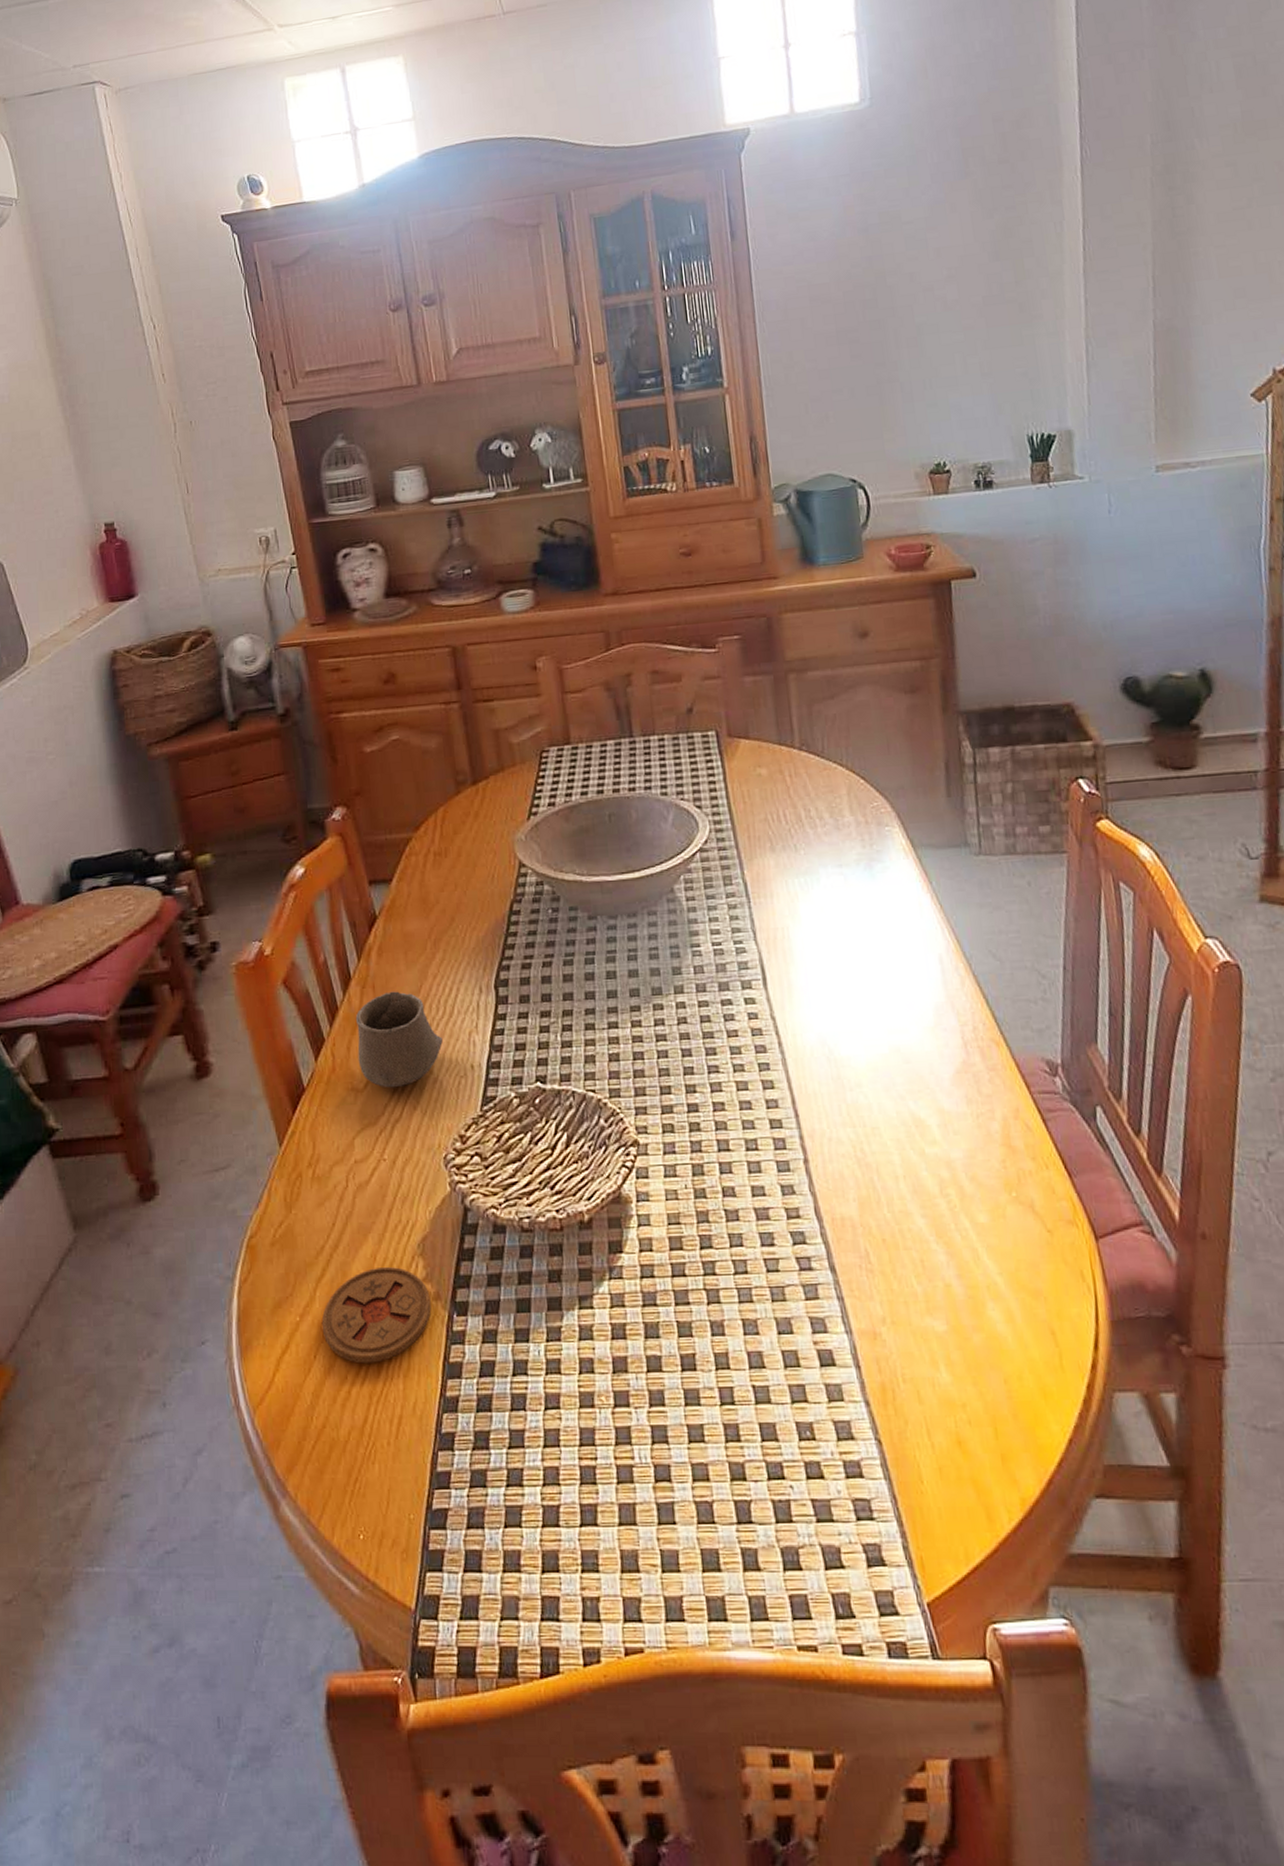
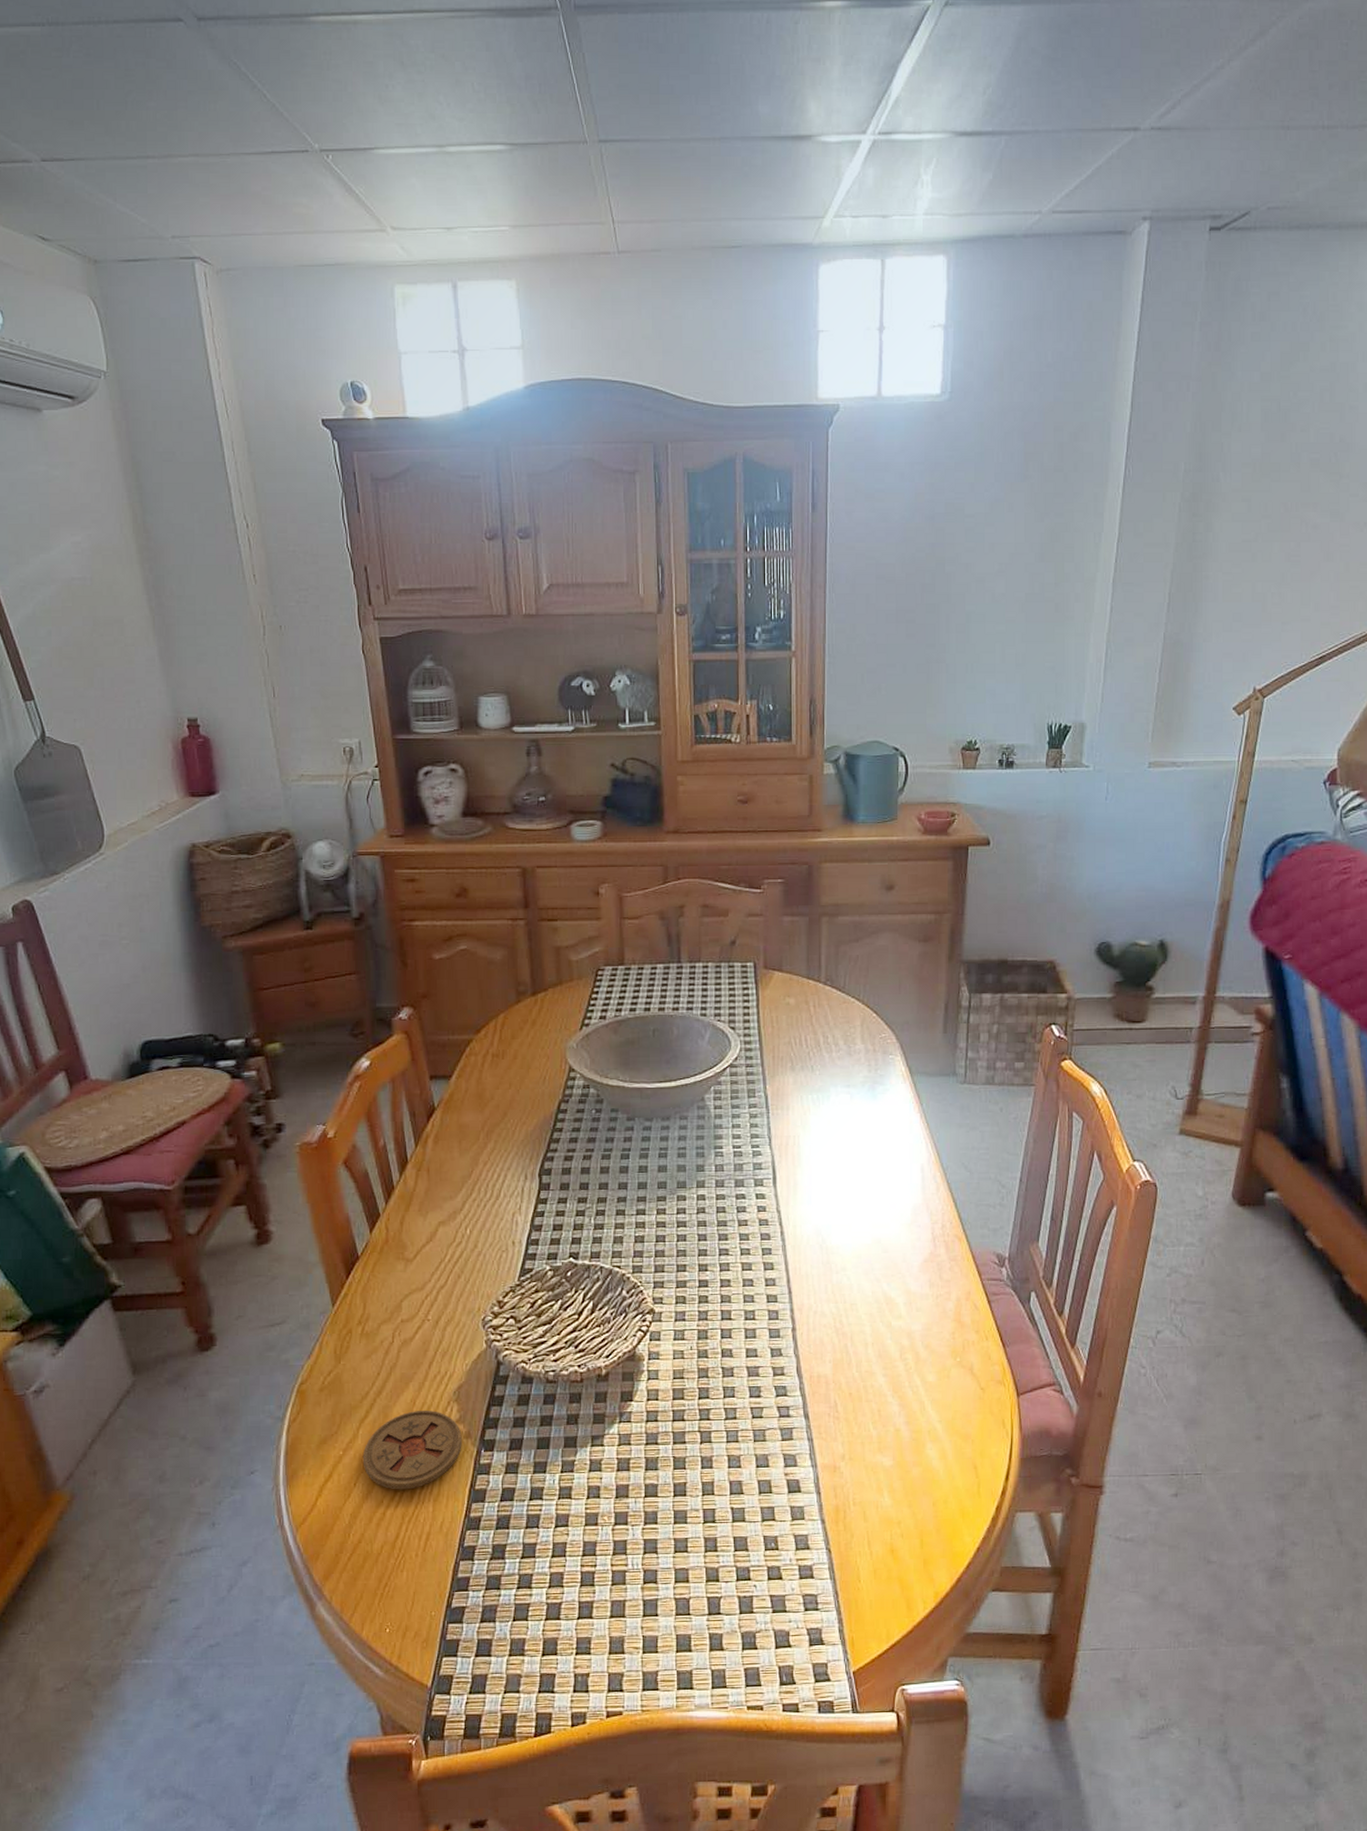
cup: present [355,991,443,1088] -> none [409,1175,488,1259]

